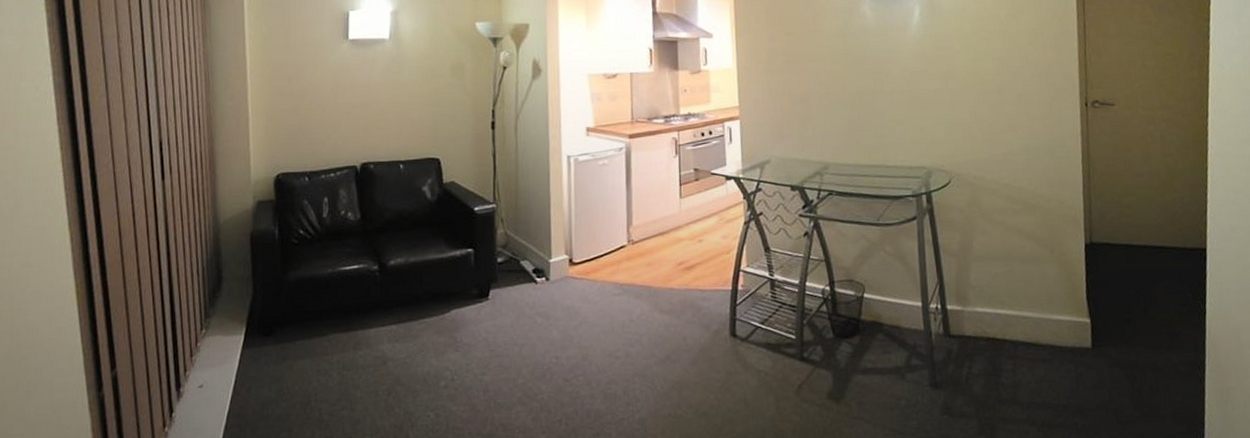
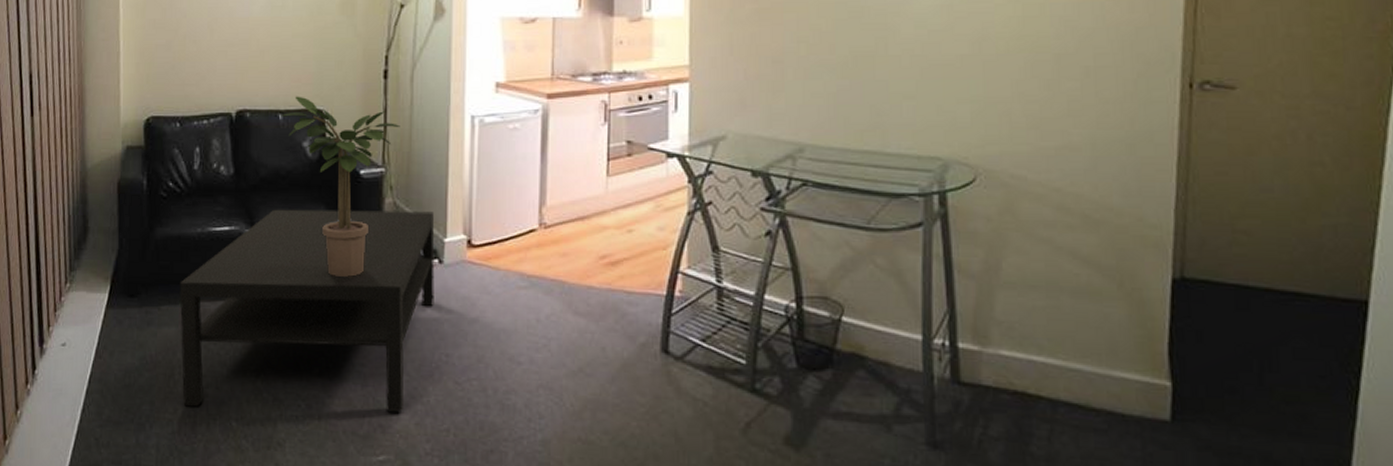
coffee table: none [313,238,544,429] -> present [179,209,435,413]
potted plant: none [400,147,508,300] -> present [279,96,400,277]

